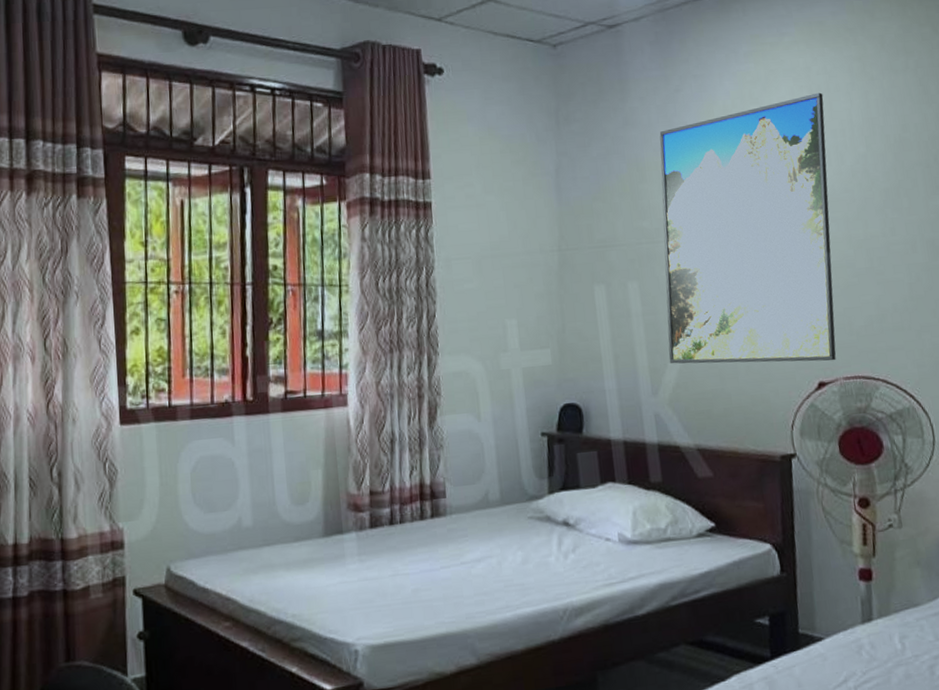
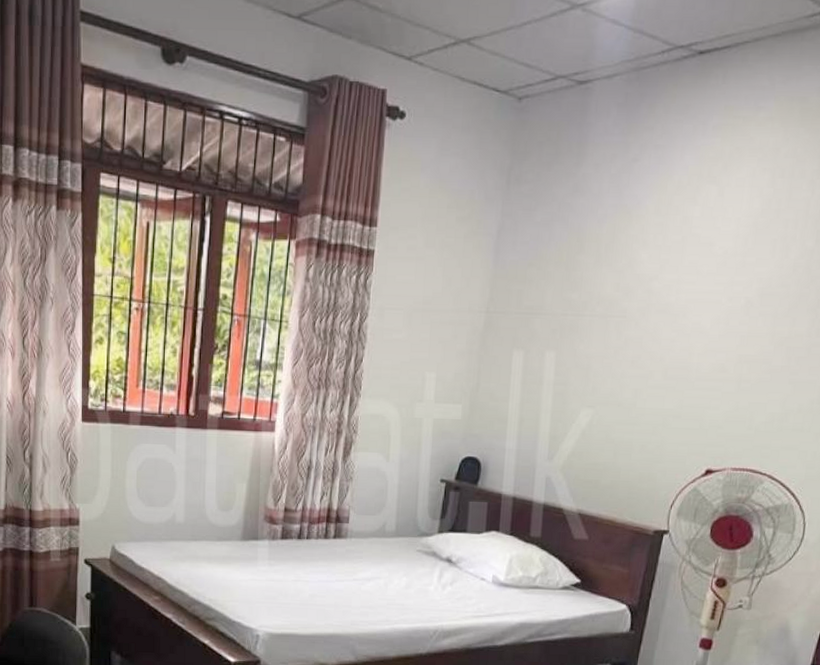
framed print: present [659,92,836,364] -> none [569,177,786,451]

